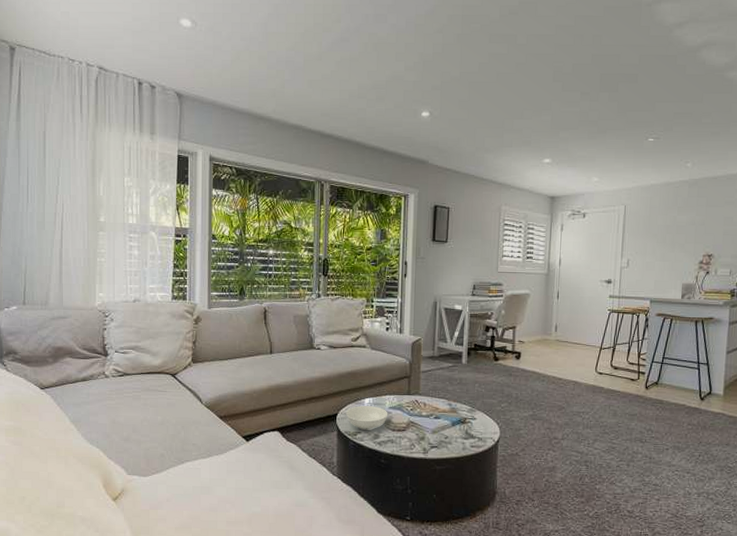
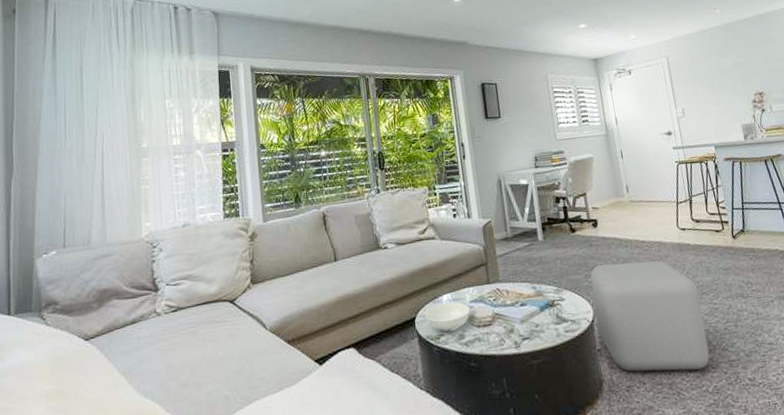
cube: none [502,393,601,496] -> present [590,261,710,372]

